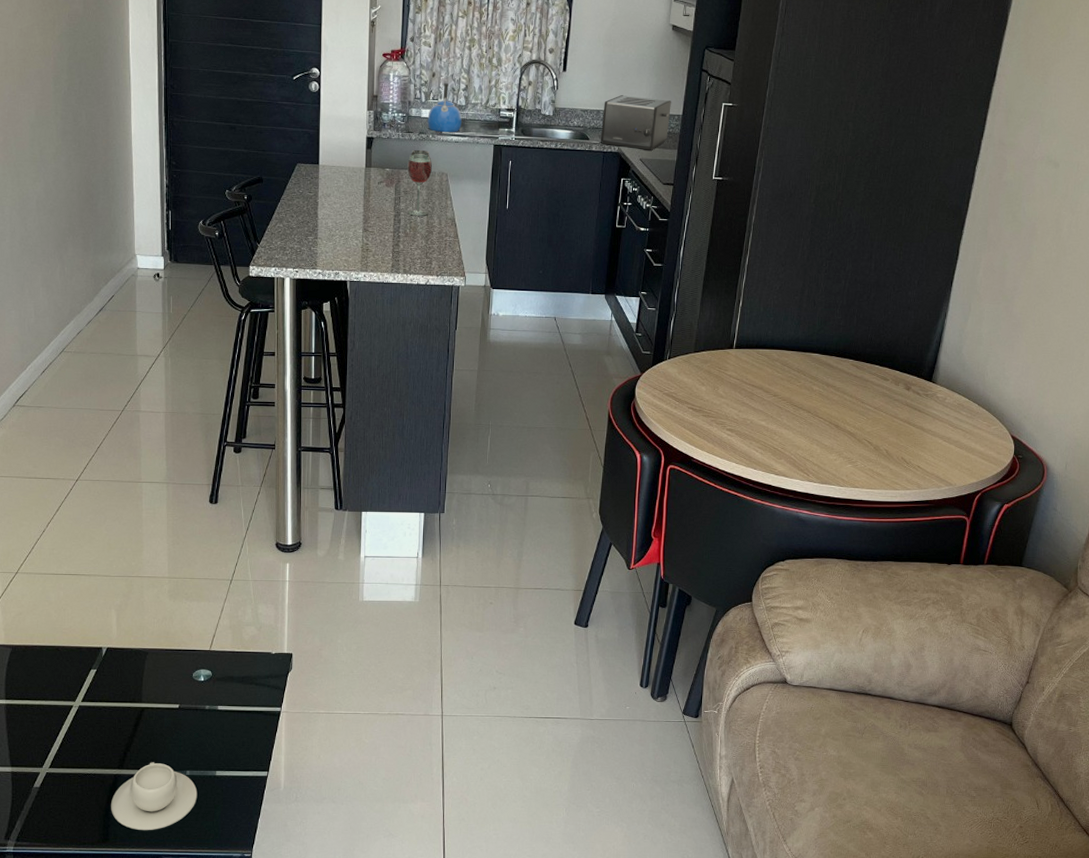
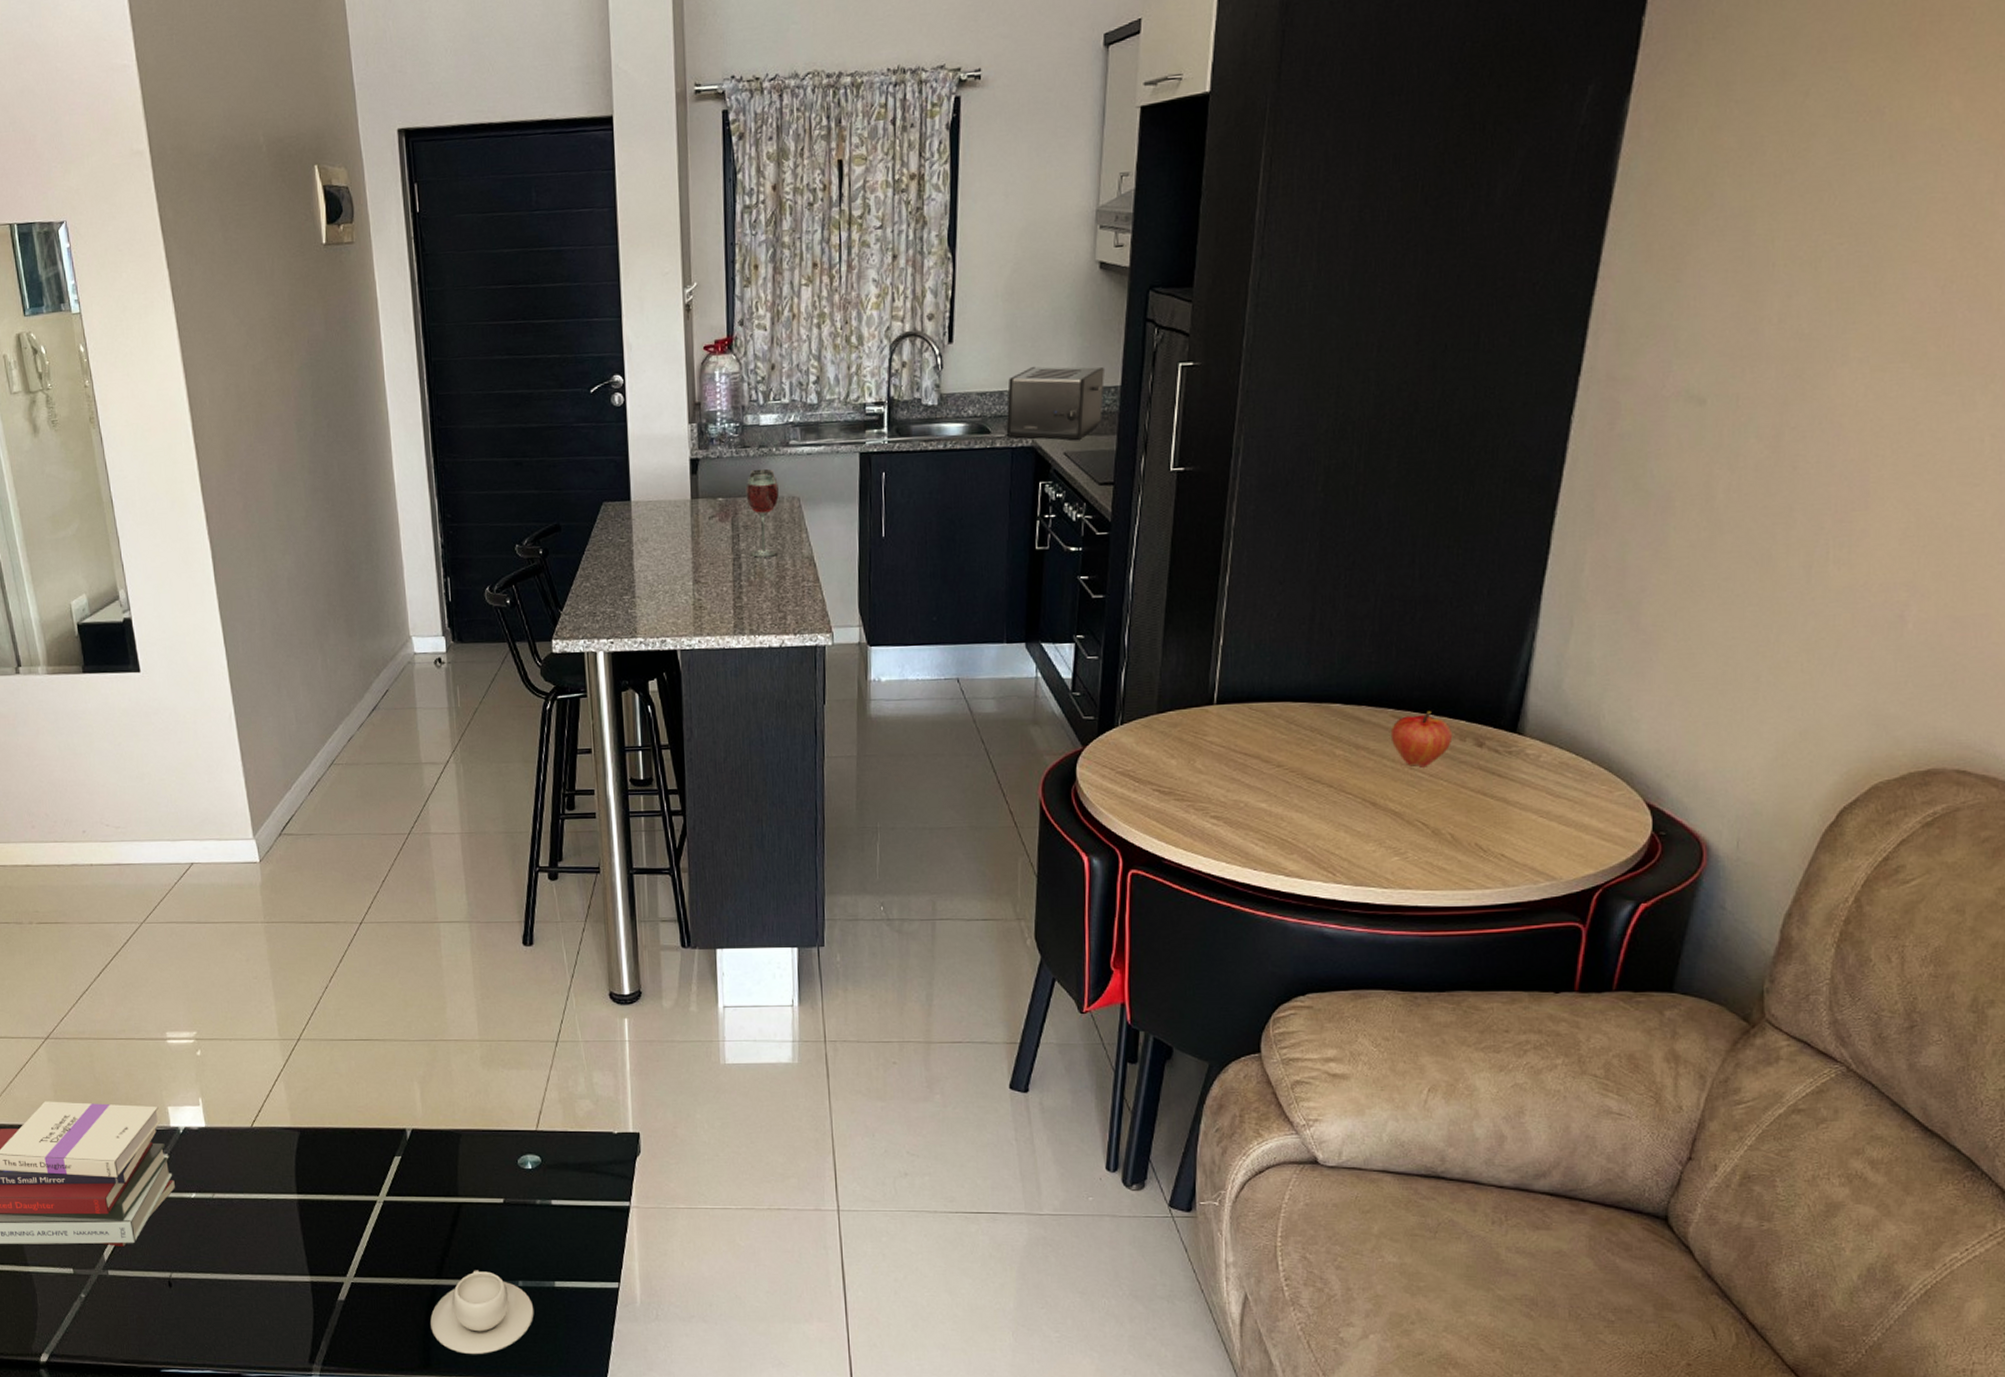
kettle: present [427,83,462,133] -> none [768,377,815,444]
fruit: none [850,362,891,402] -> present [1390,710,1453,768]

